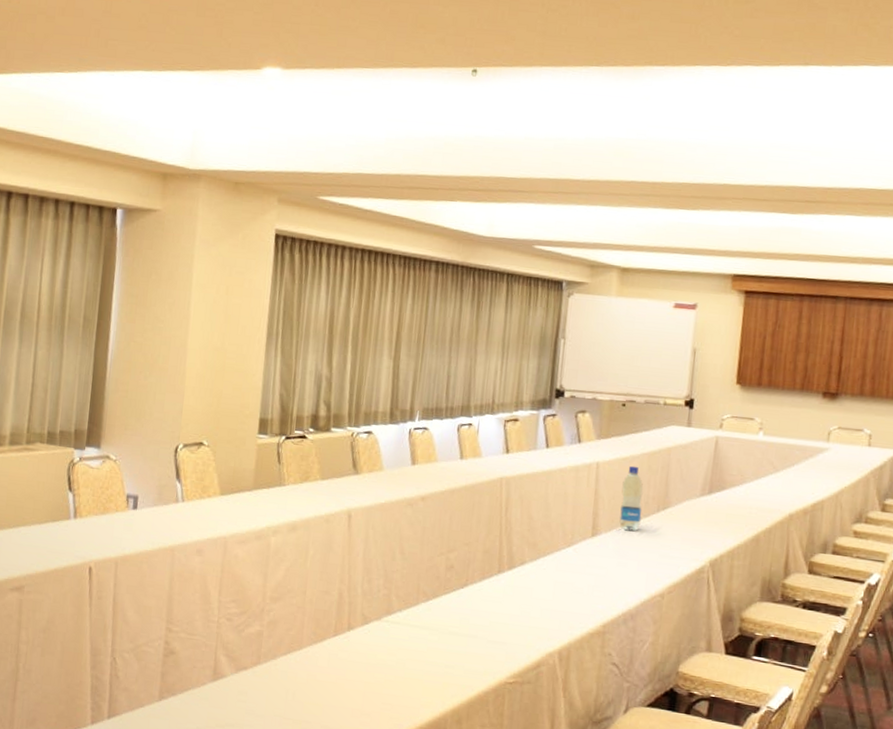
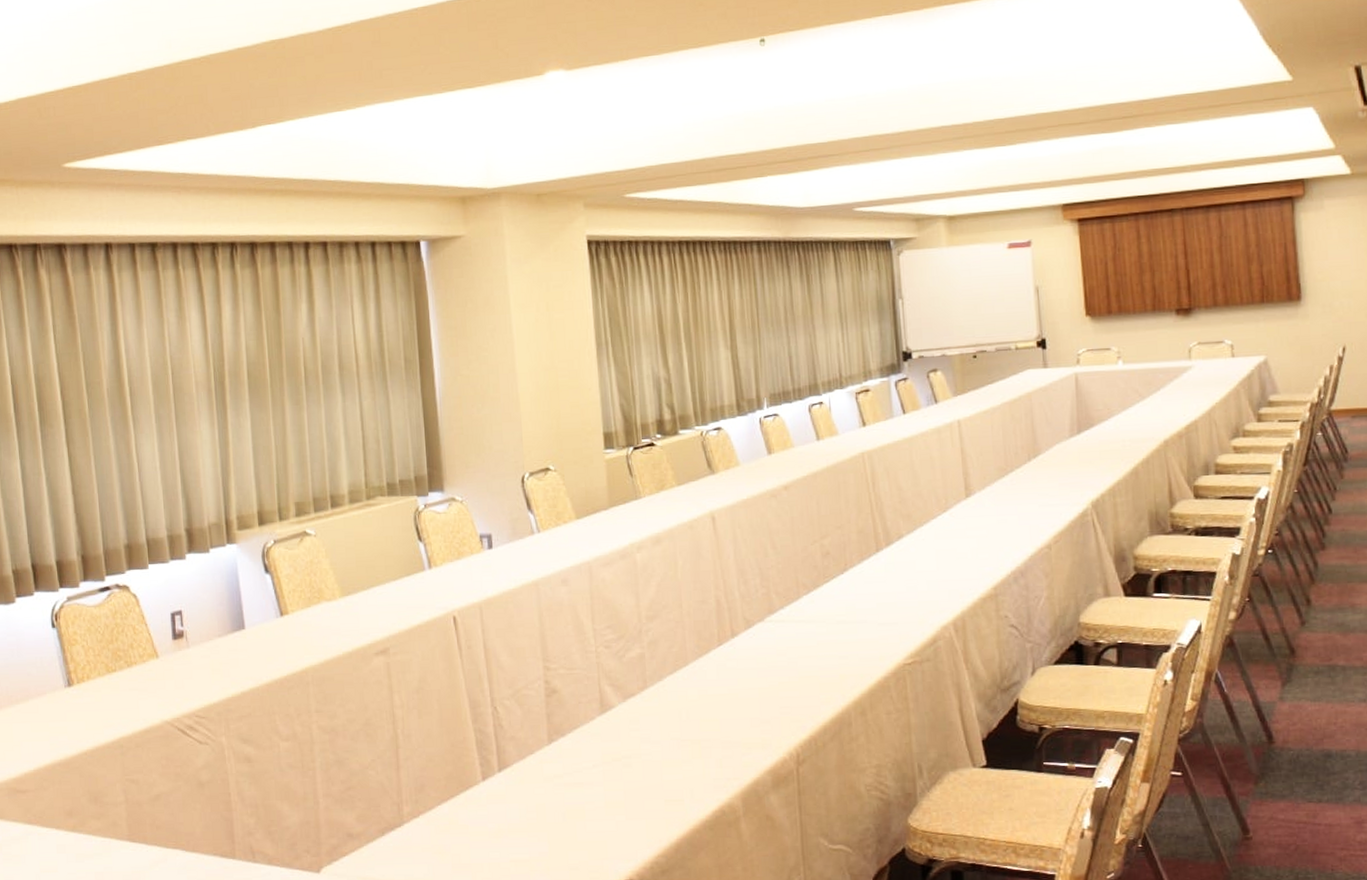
bottle: present [619,465,644,532] -> none [988,417,1014,486]

